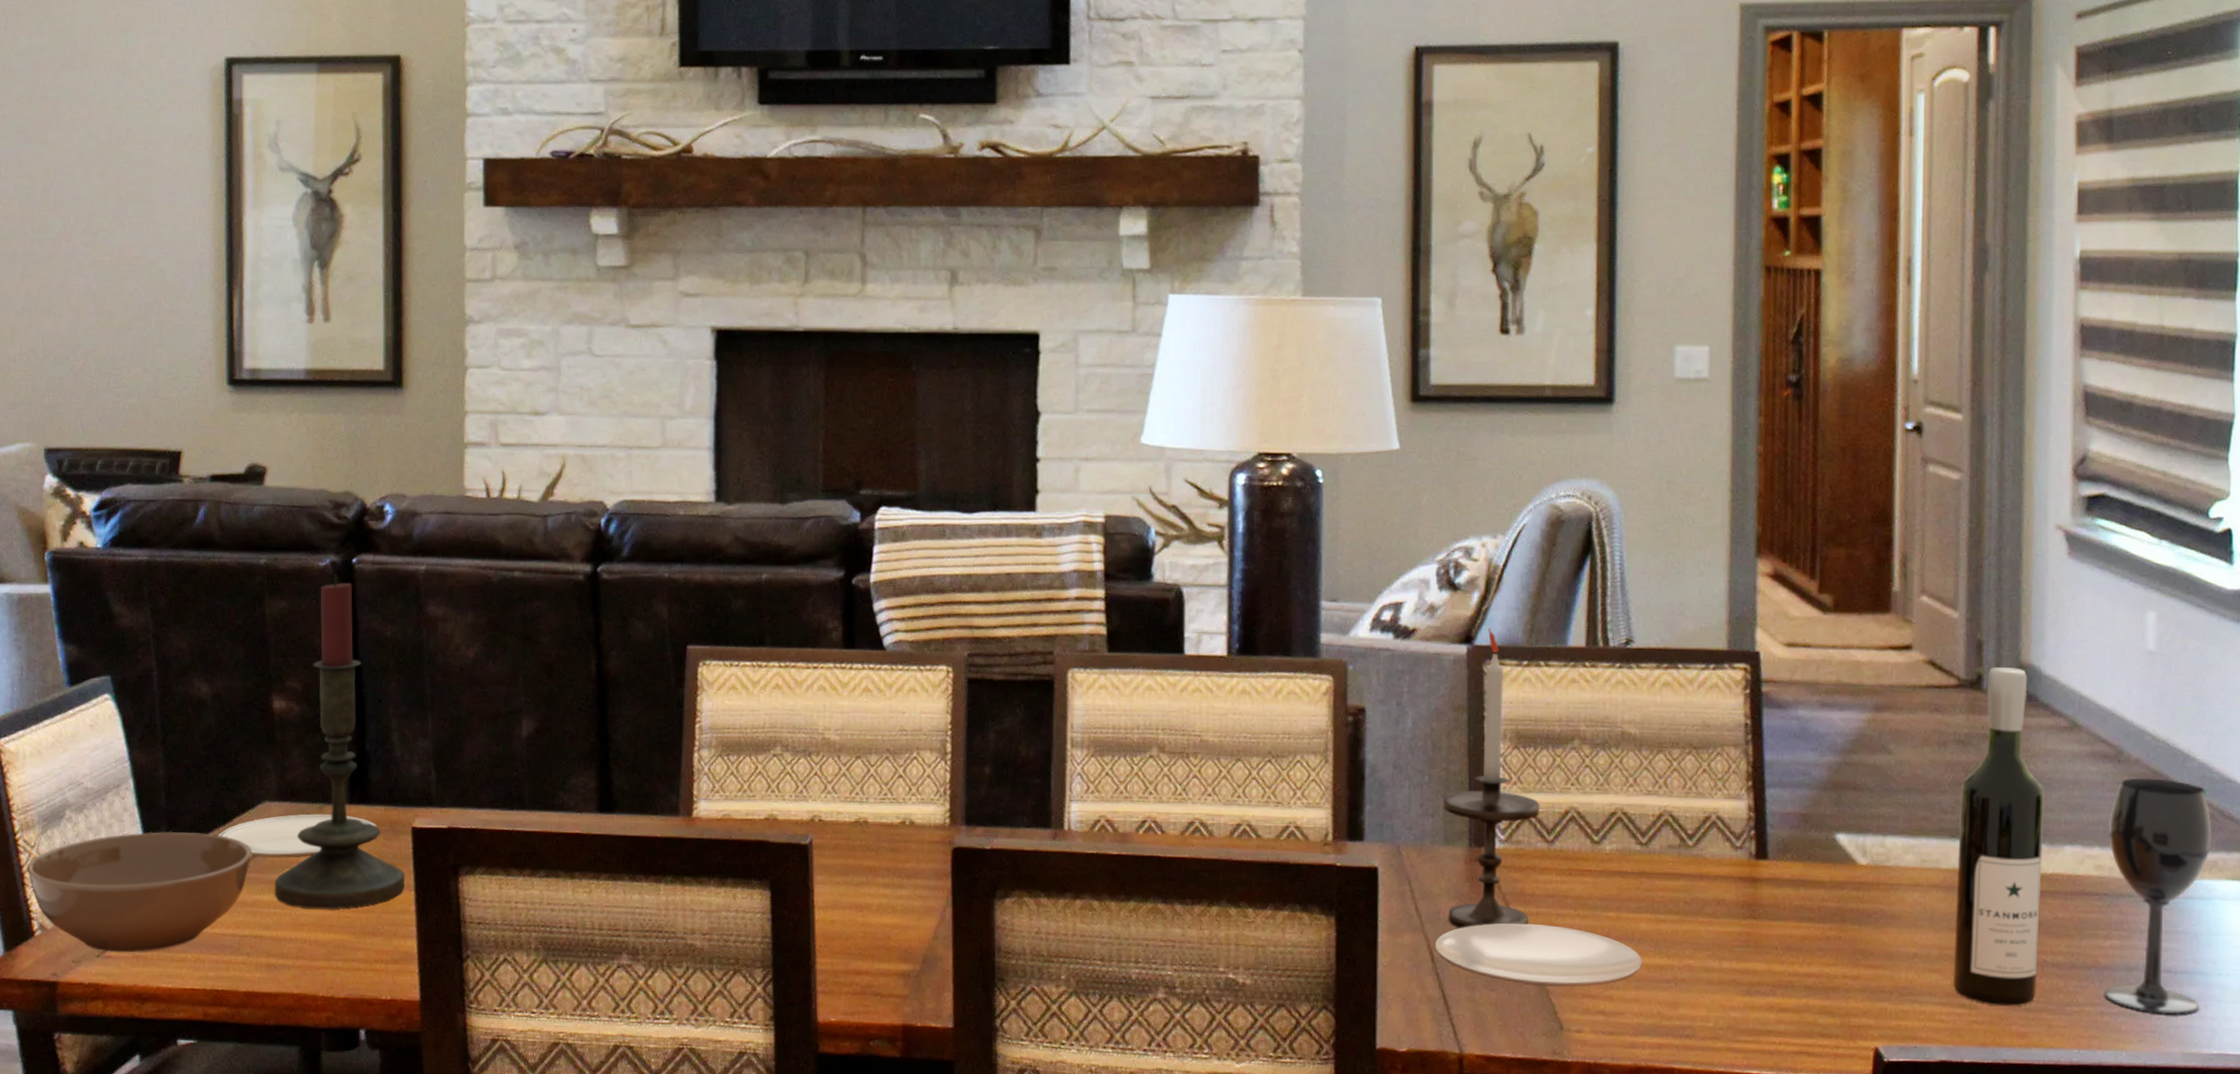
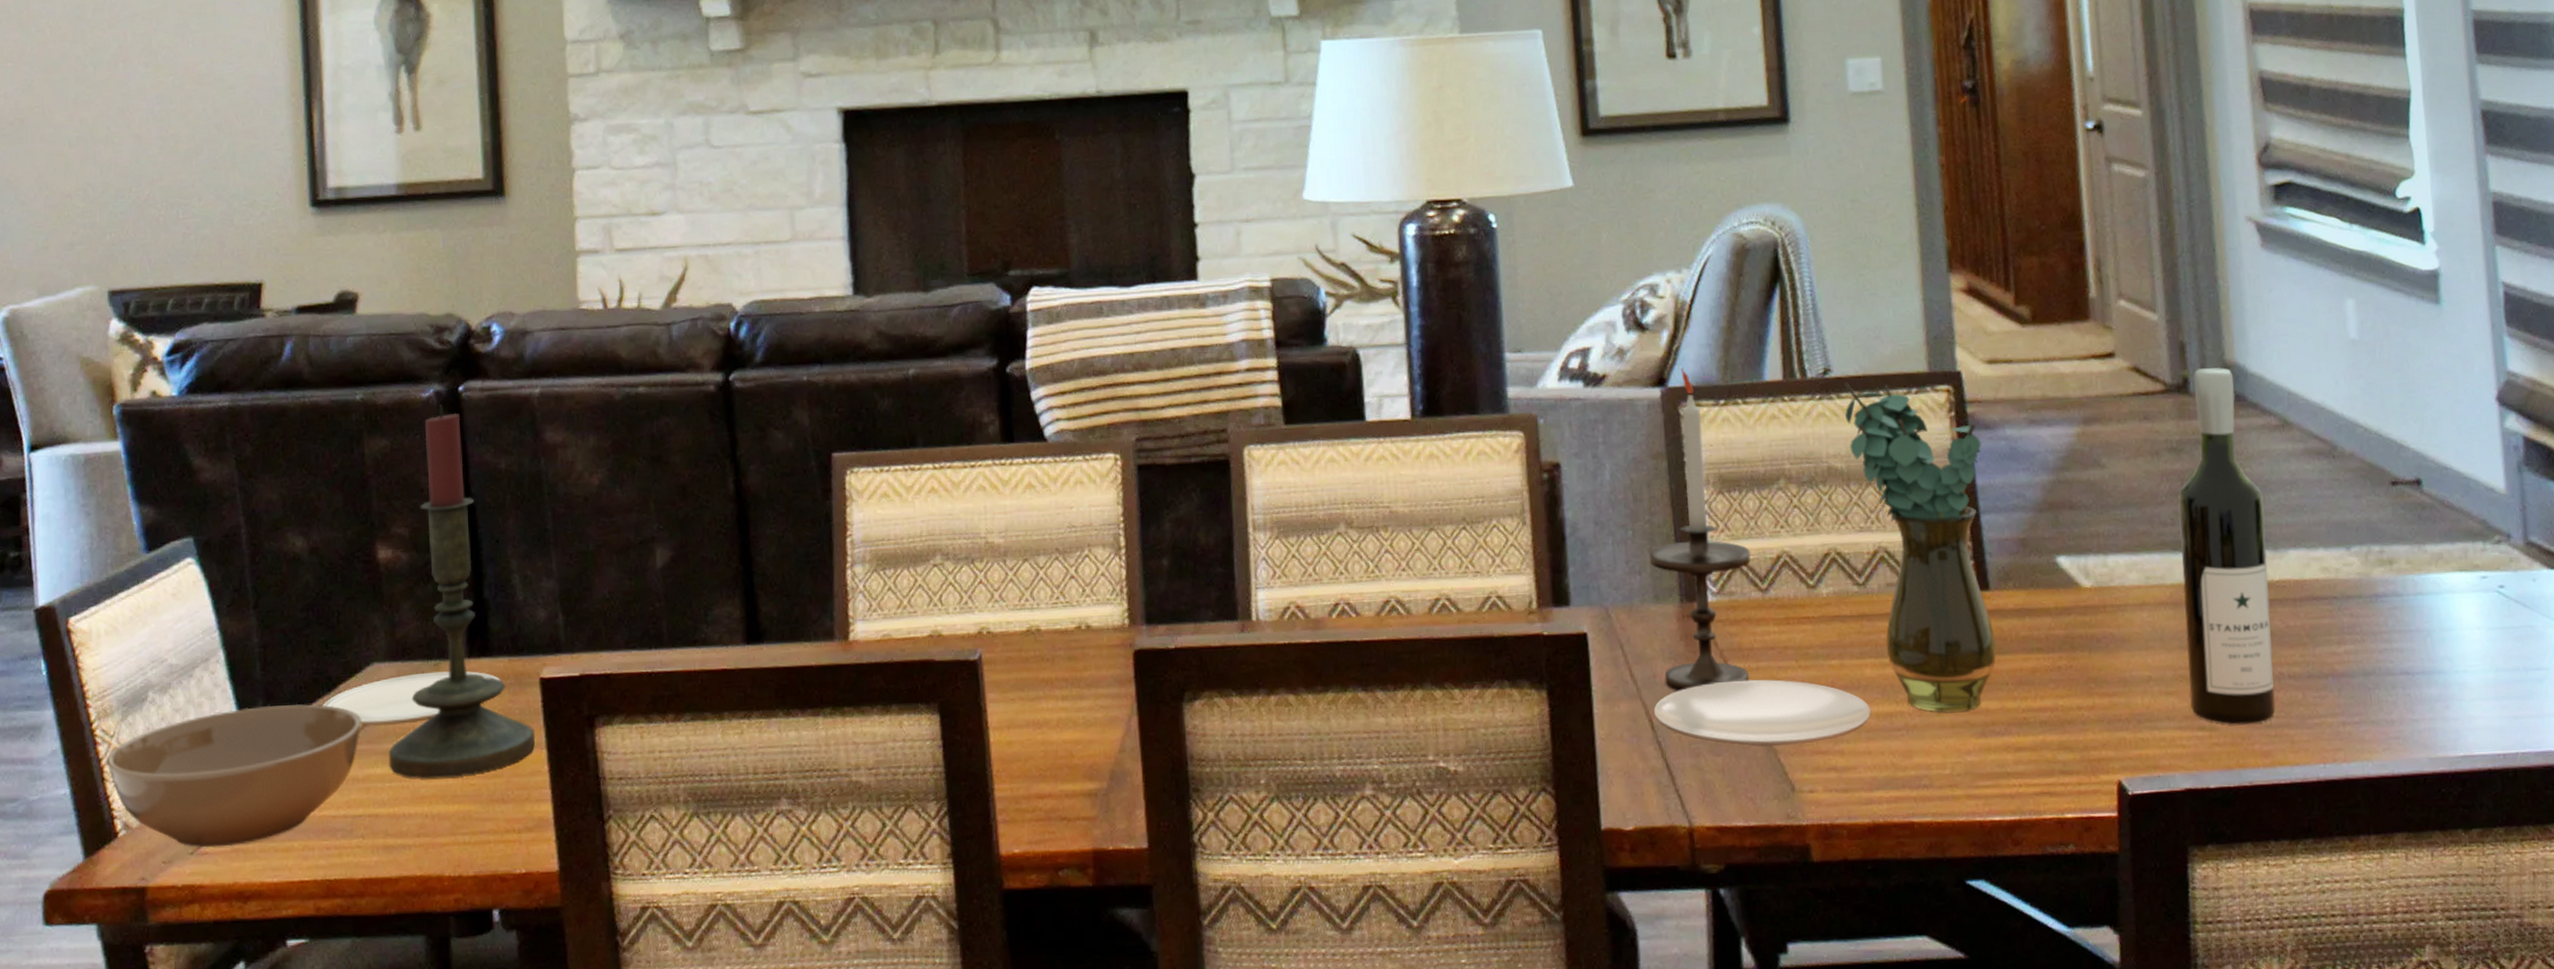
vase: none [1642,653,1773,970] -> present [1844,382,1997,712]
wine glass: present [2105,778,2212,1015] -> none [2329,471,2440,719]

